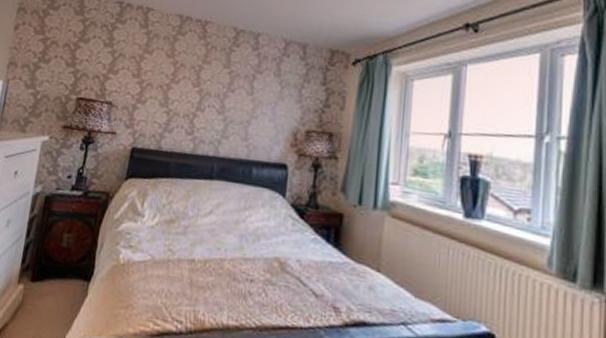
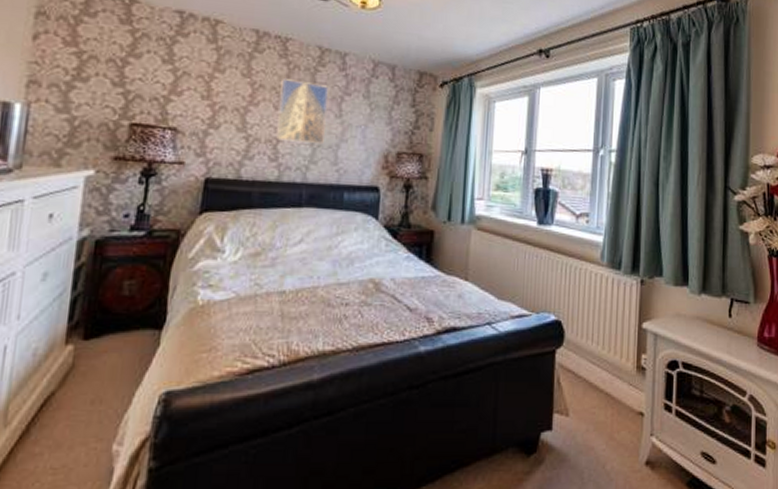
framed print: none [192,58,242,119] -> present [275,78,328,143]

